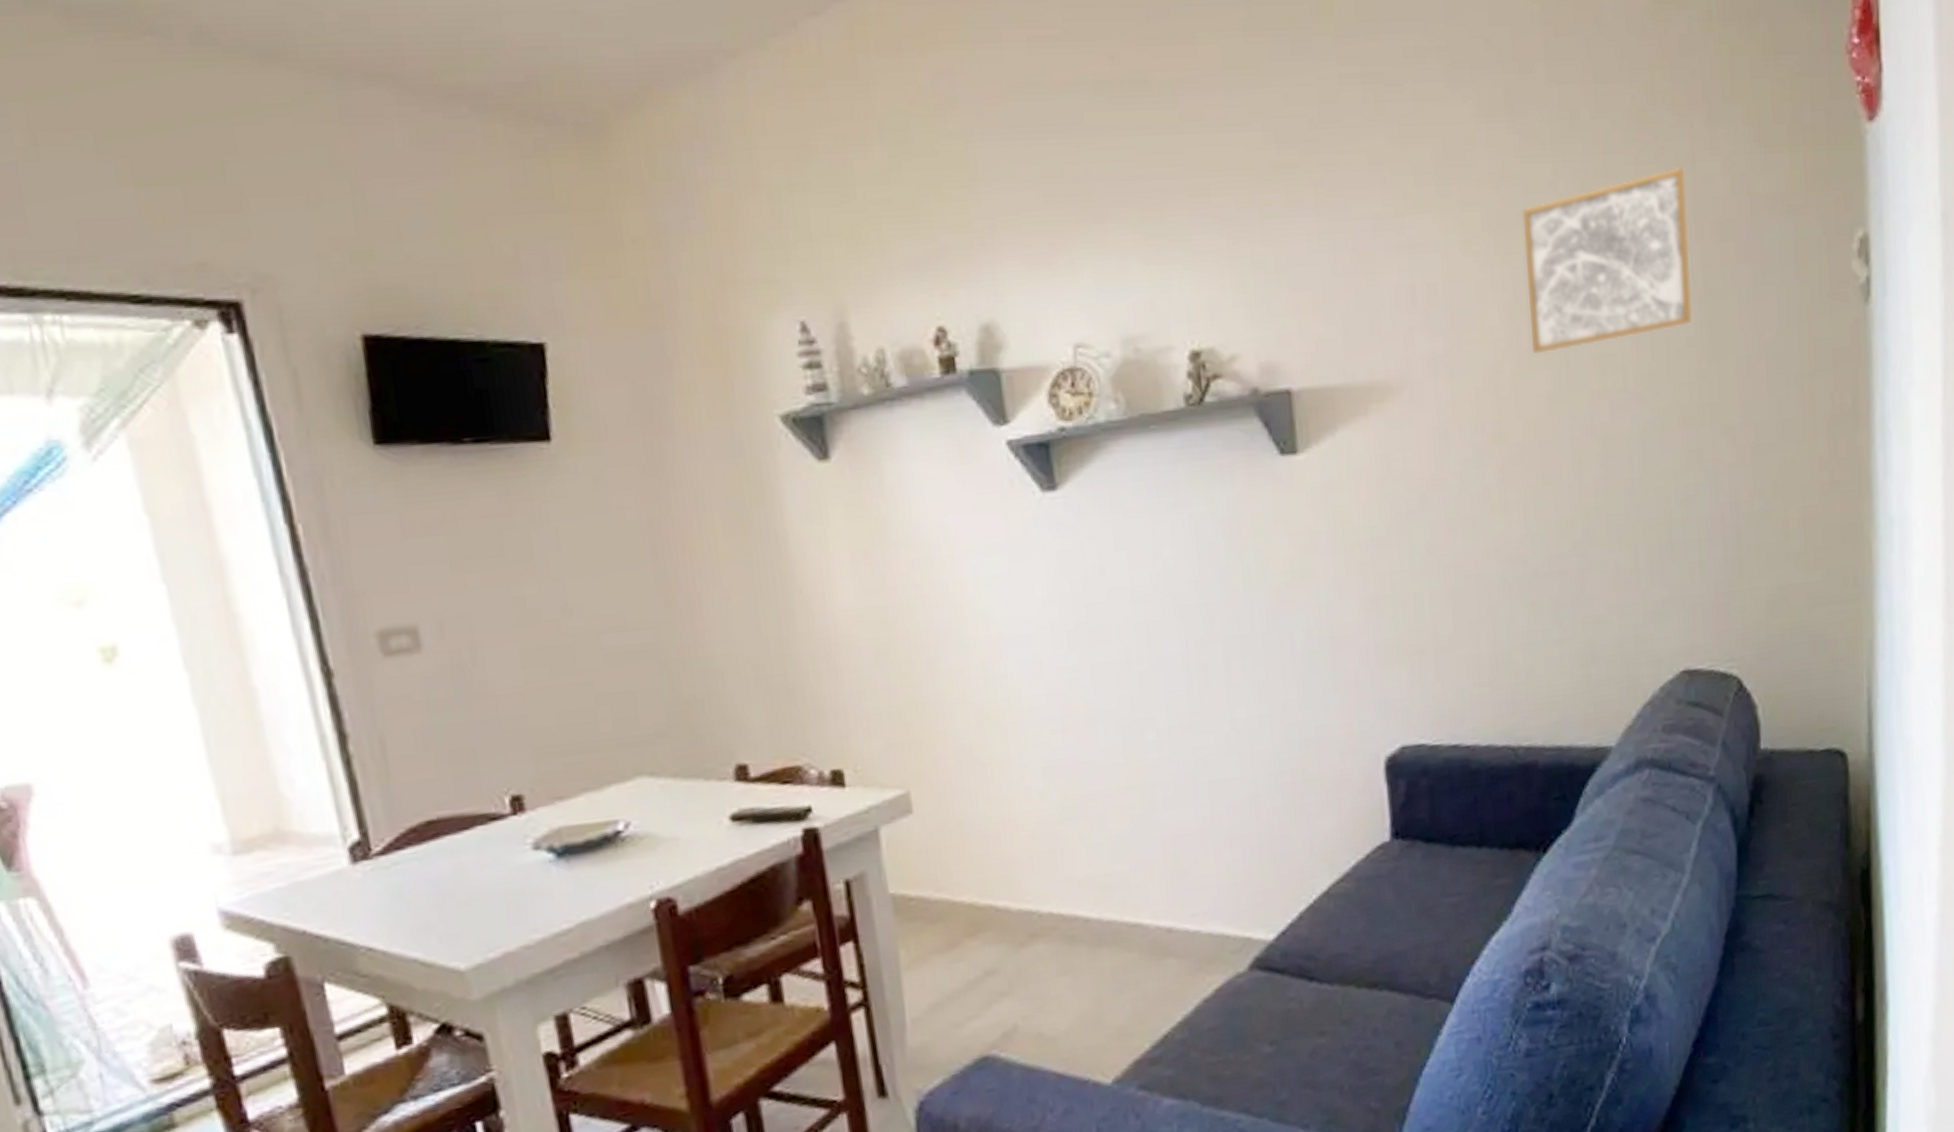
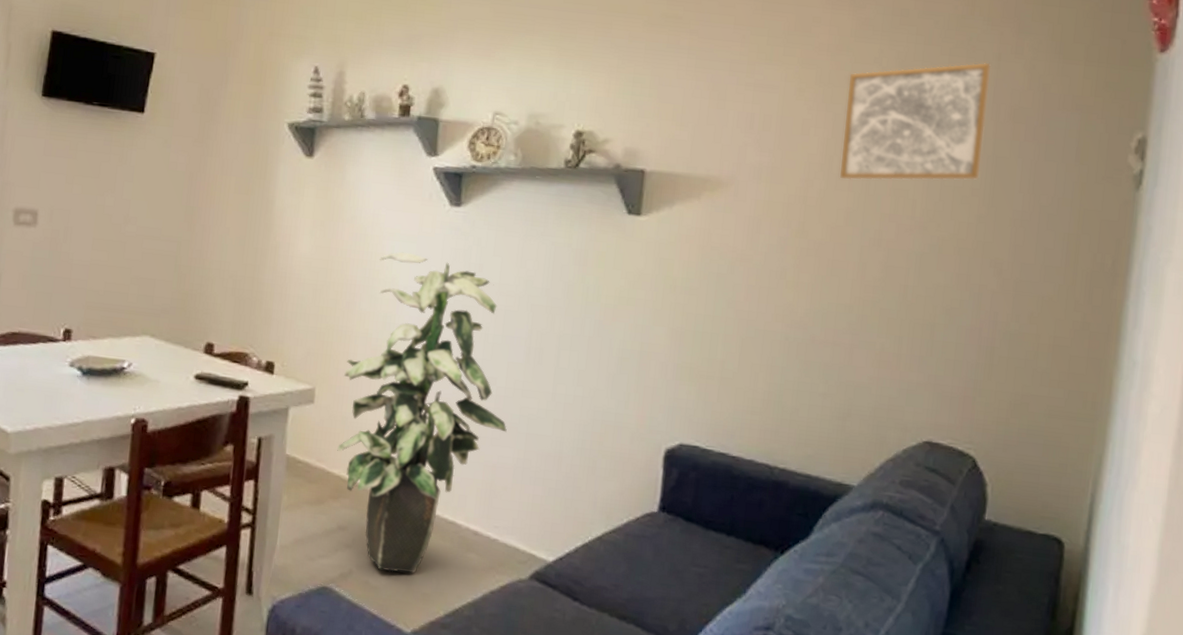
indoor plant: none [945,570,1182,1014] -> present [337,252,507,574]

